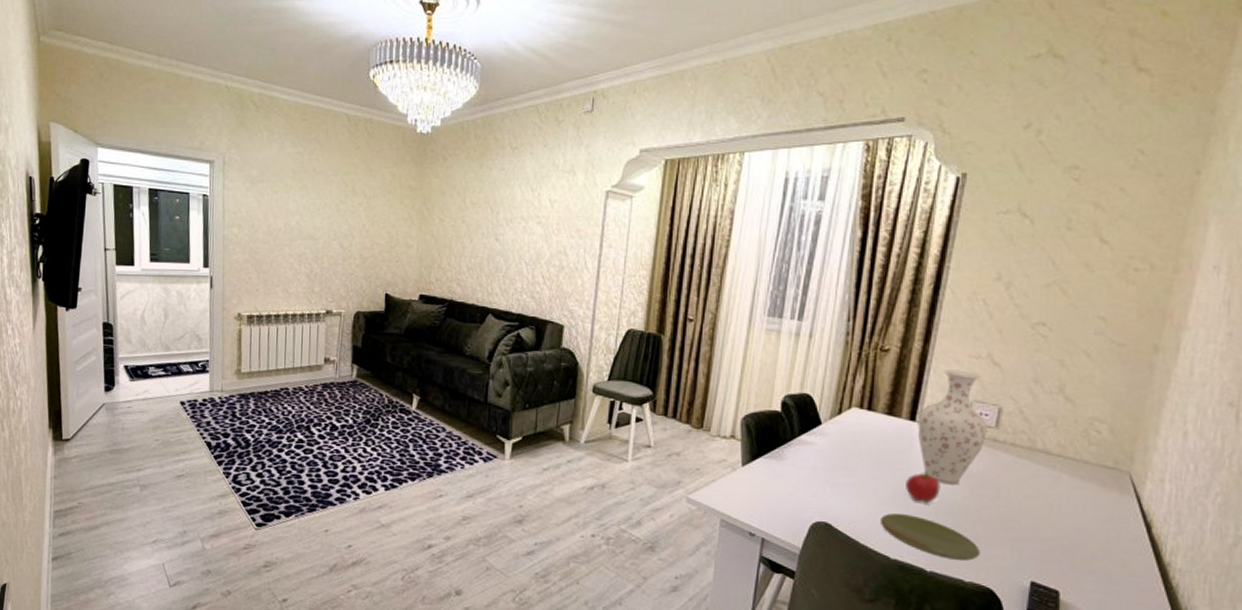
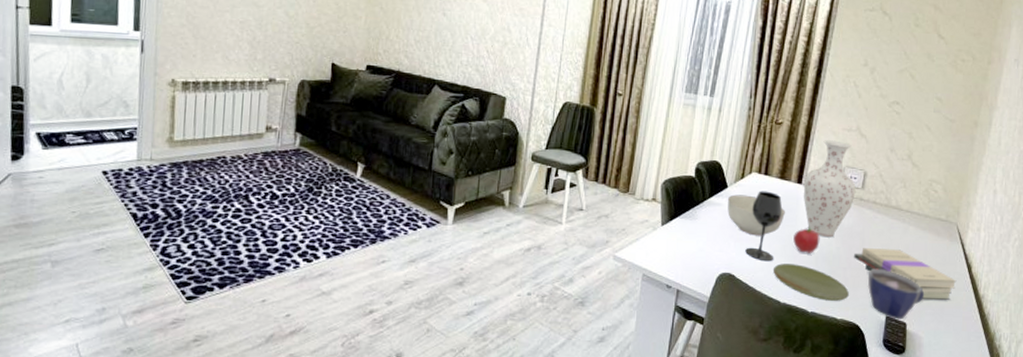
bowl: none [822,432,894,481] -> present [727,194,785,236]
wineglass: none [845,428,891,511] -> present [745,191,783,262]
books: none [986,498,1131,566] -> present [854,248,957,300]
cup: none [1004,523,1085,585] -> present [867,268,925,318]

